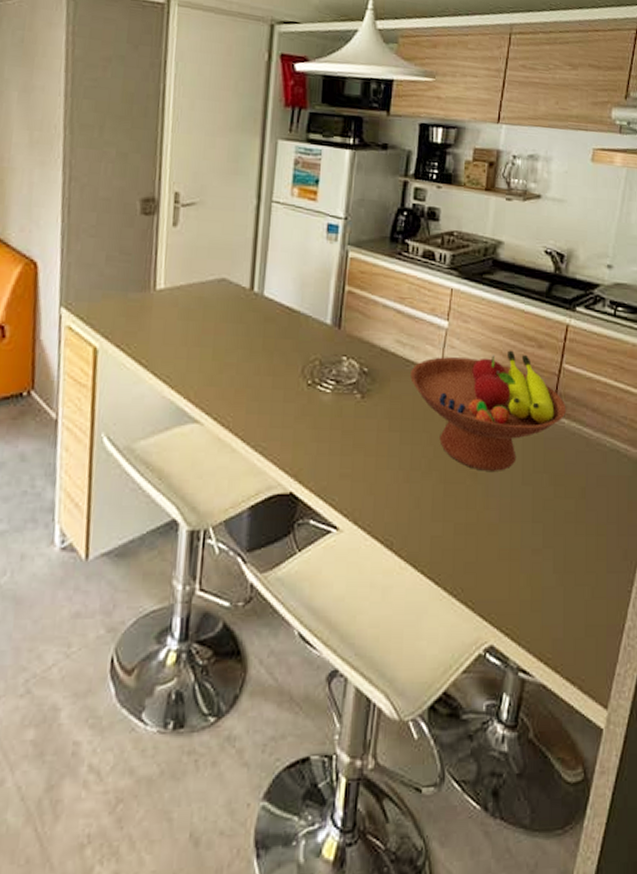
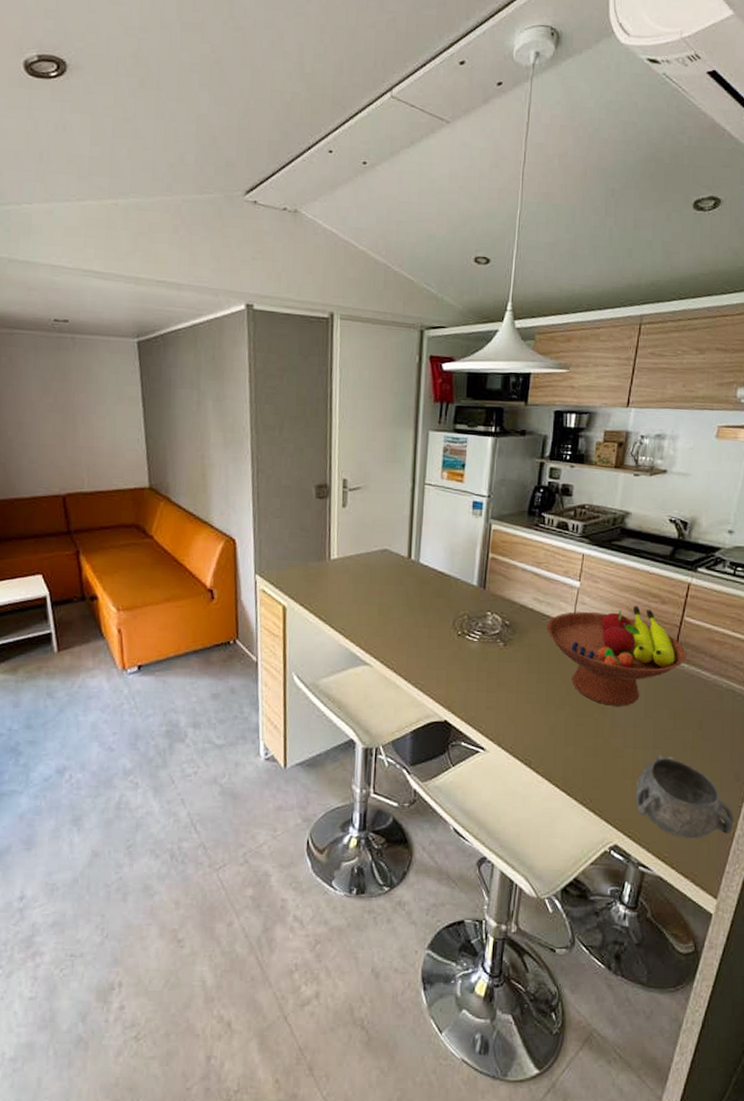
decorative bowl: none [513,530,624,635] -> present [635,754,734,839]

